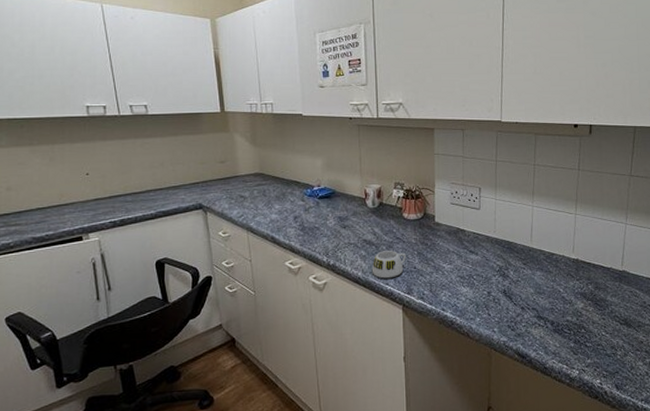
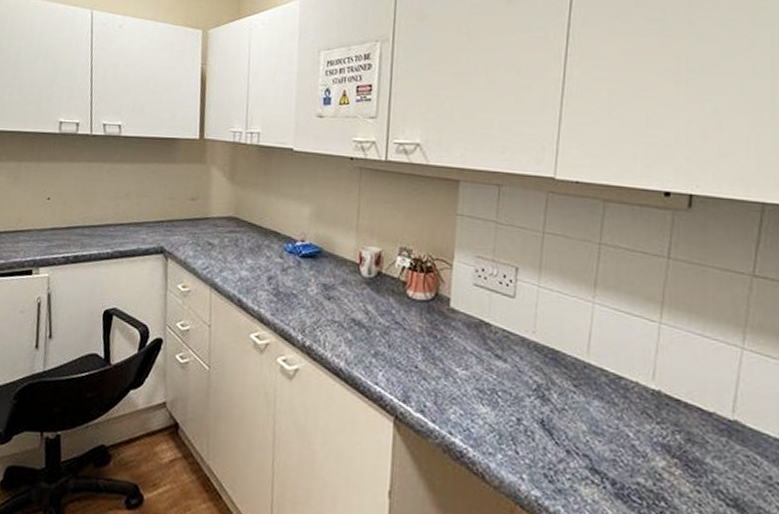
mug: present [371,251,406,279] -> none [358,337,406,377]

